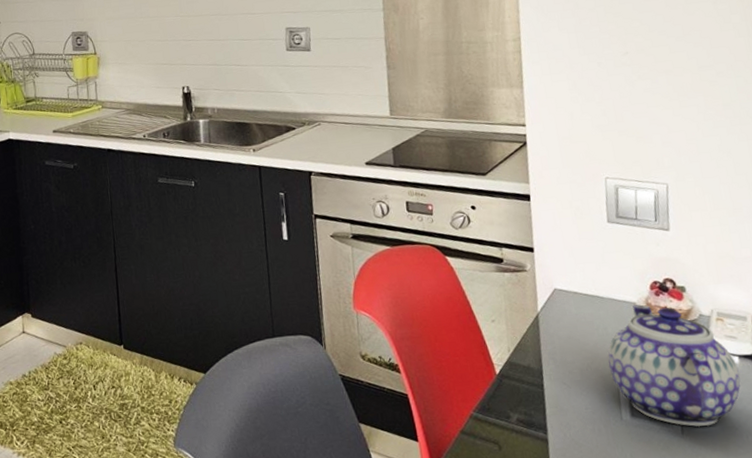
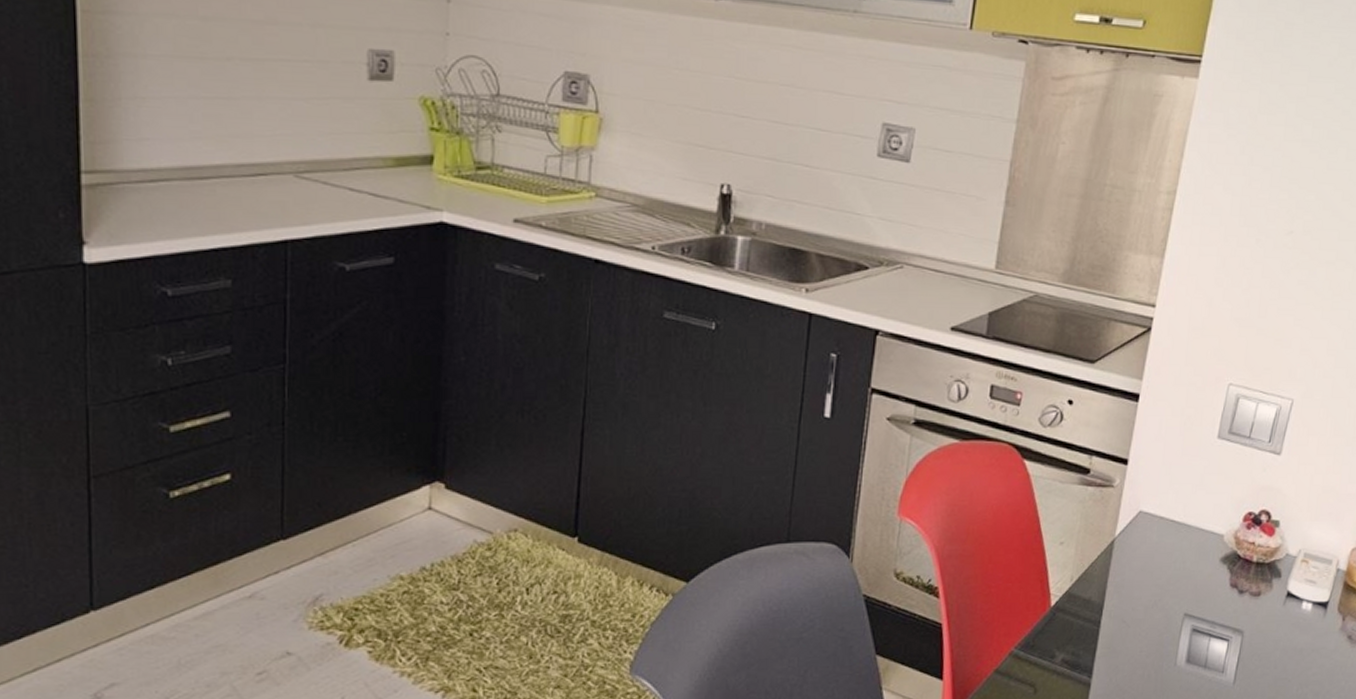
teapot: present [608,304,741,427] -> none [1177,536,1309,677]

